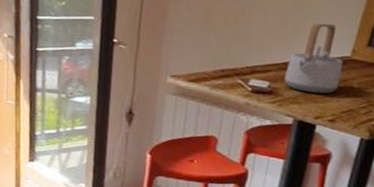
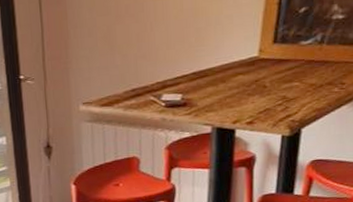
teapot: present [284,23,343,94] -> none [196,26,252,98]

